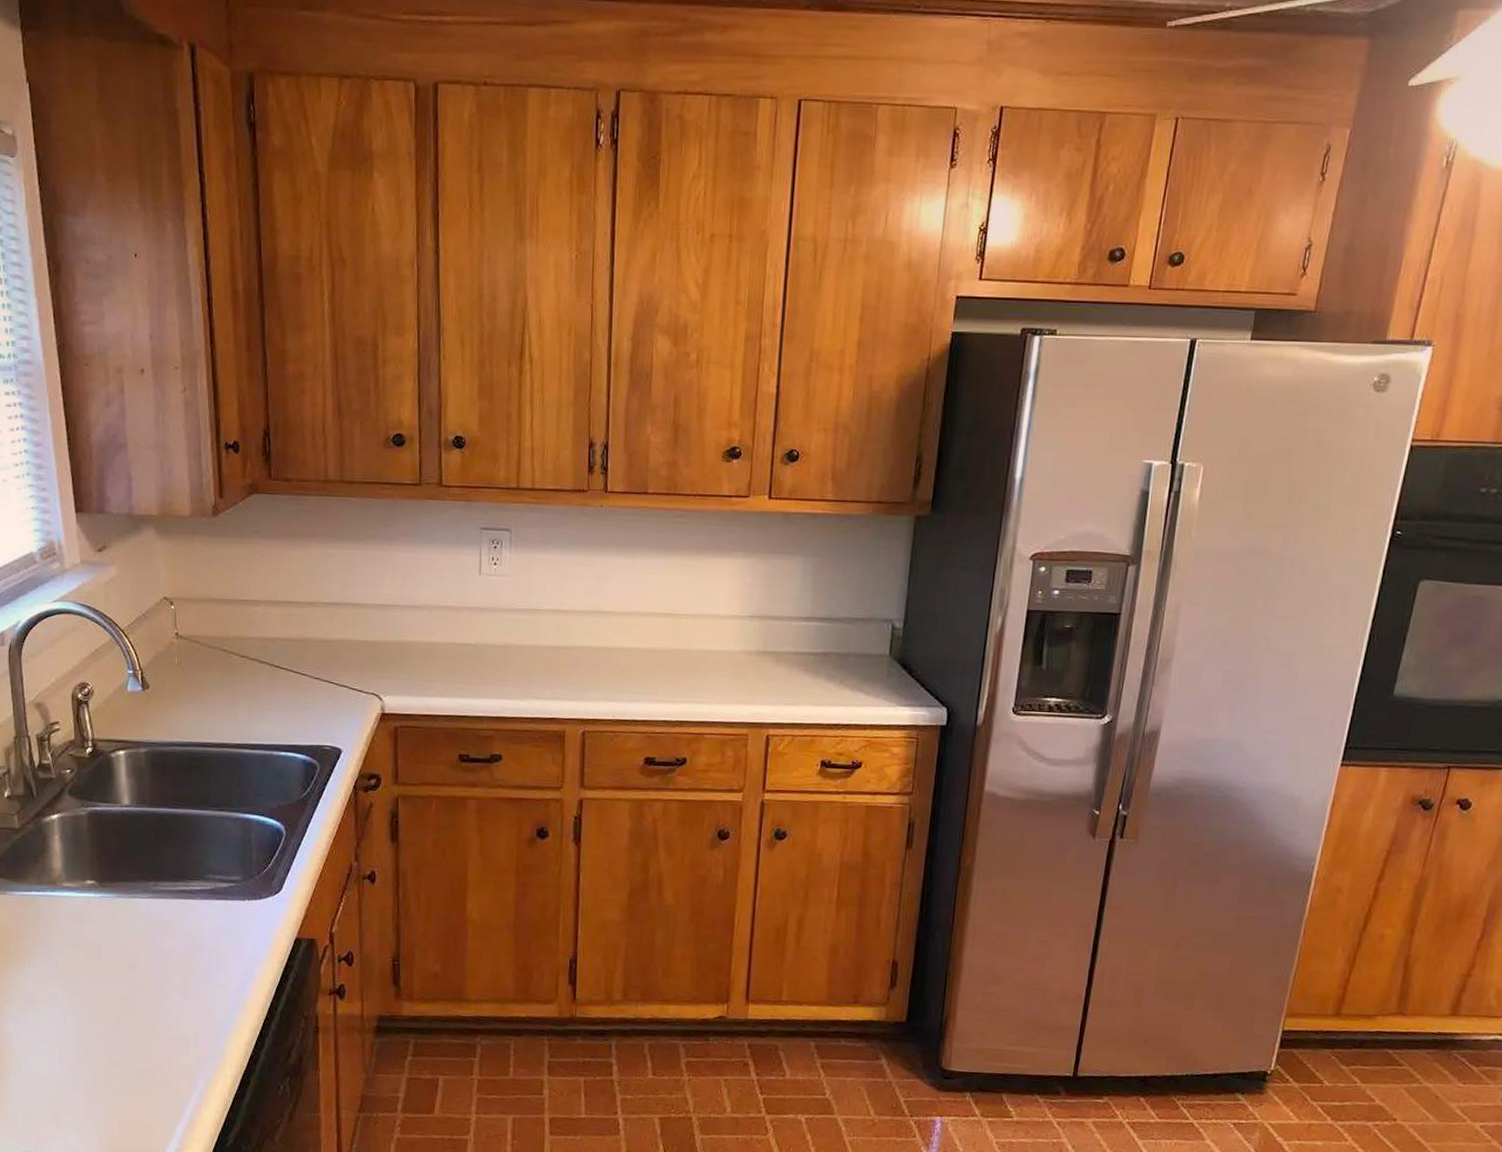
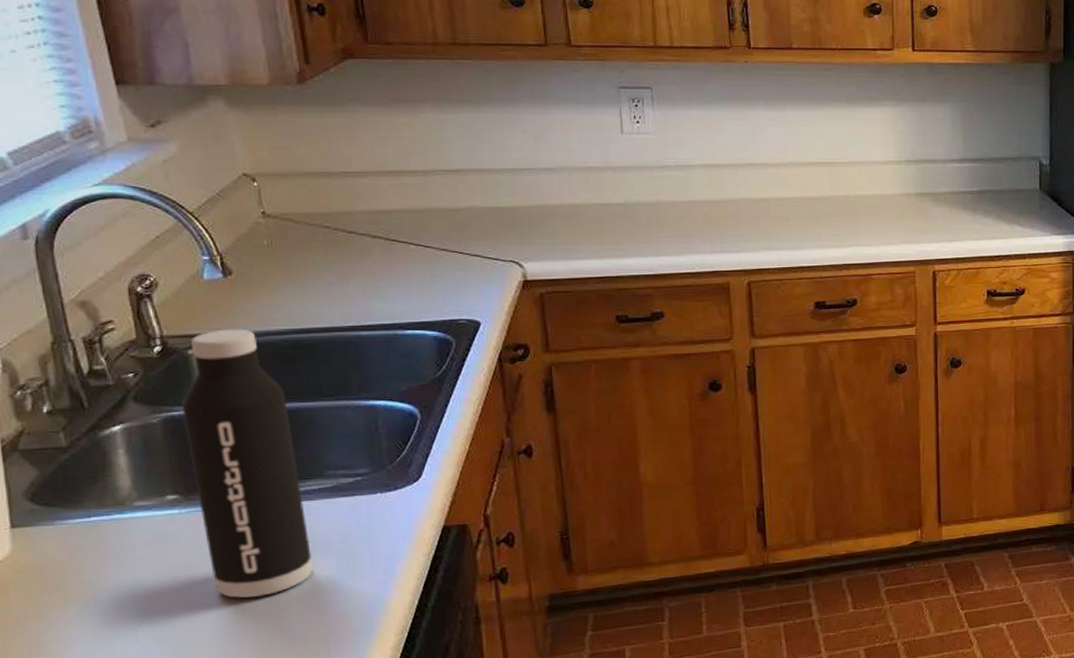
water bottle: none [103,737,191,980] -> present [181,329,314,598]

